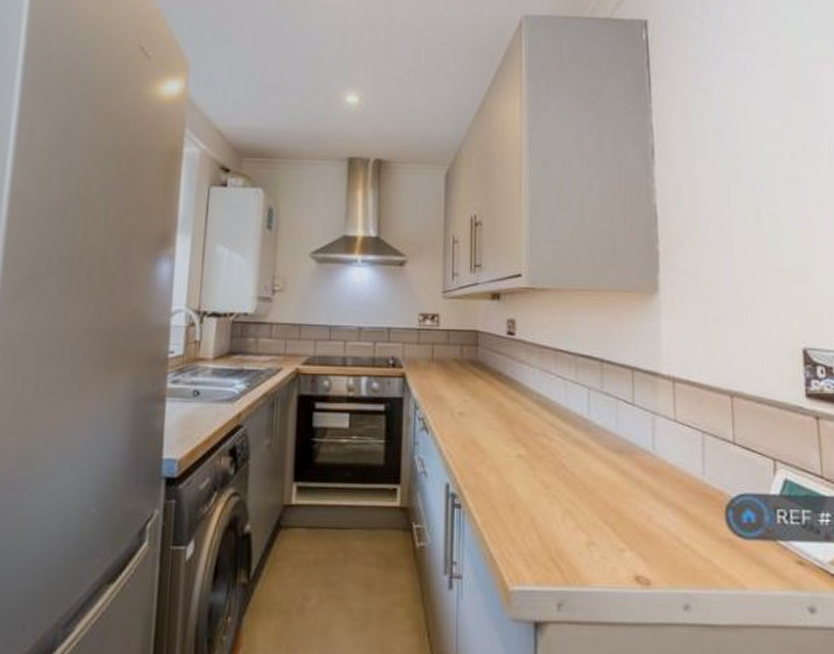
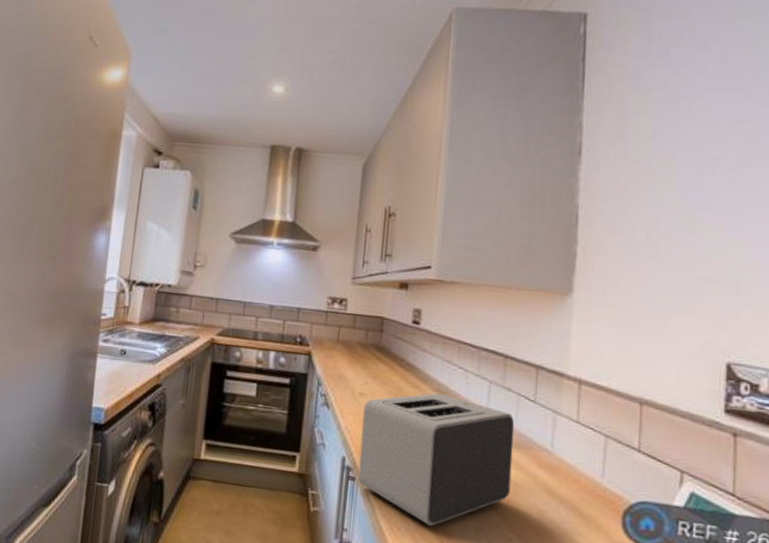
toaster: none [464,405,618,547] -> present [358,393,515,527]

